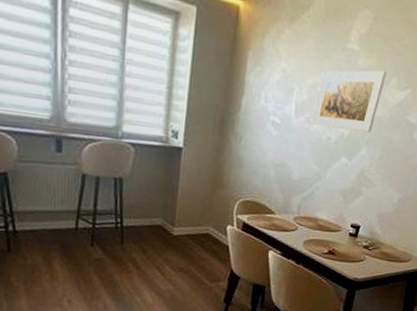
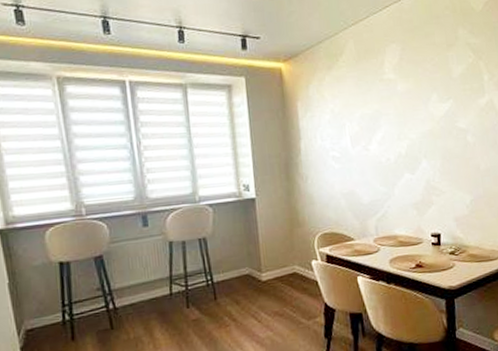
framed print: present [311,70,387,132] -> none [366,90,427,150]

